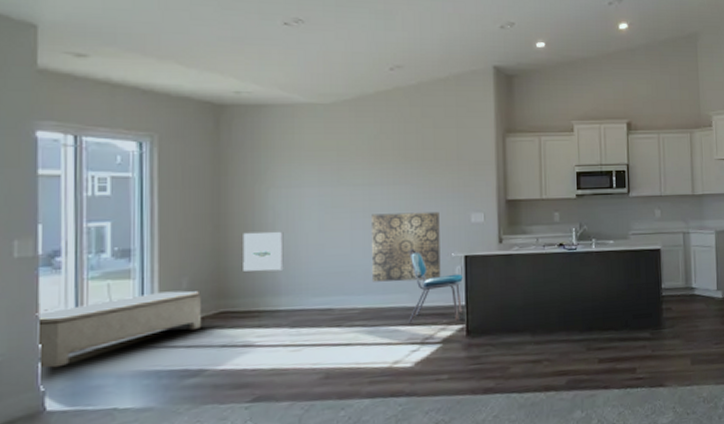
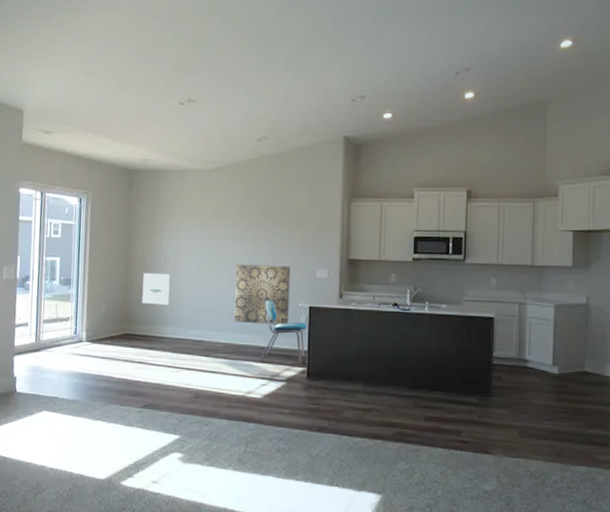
bench: present [36,290,202,368] -> none [13,313,113,362]

